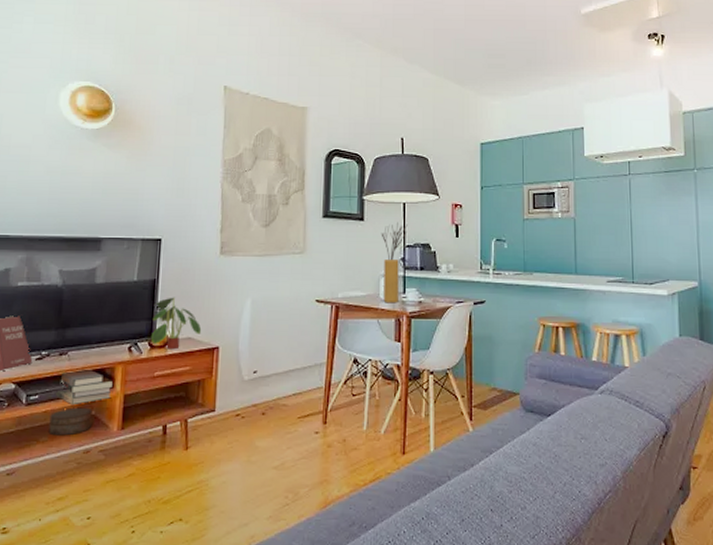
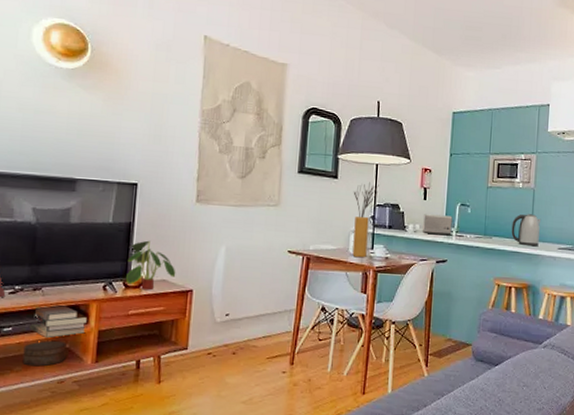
toaster: none [456,252,490,274] -> present [422,214,454,236]
kettle: none [553,245,586,281] -> present [511,214,541,247]

